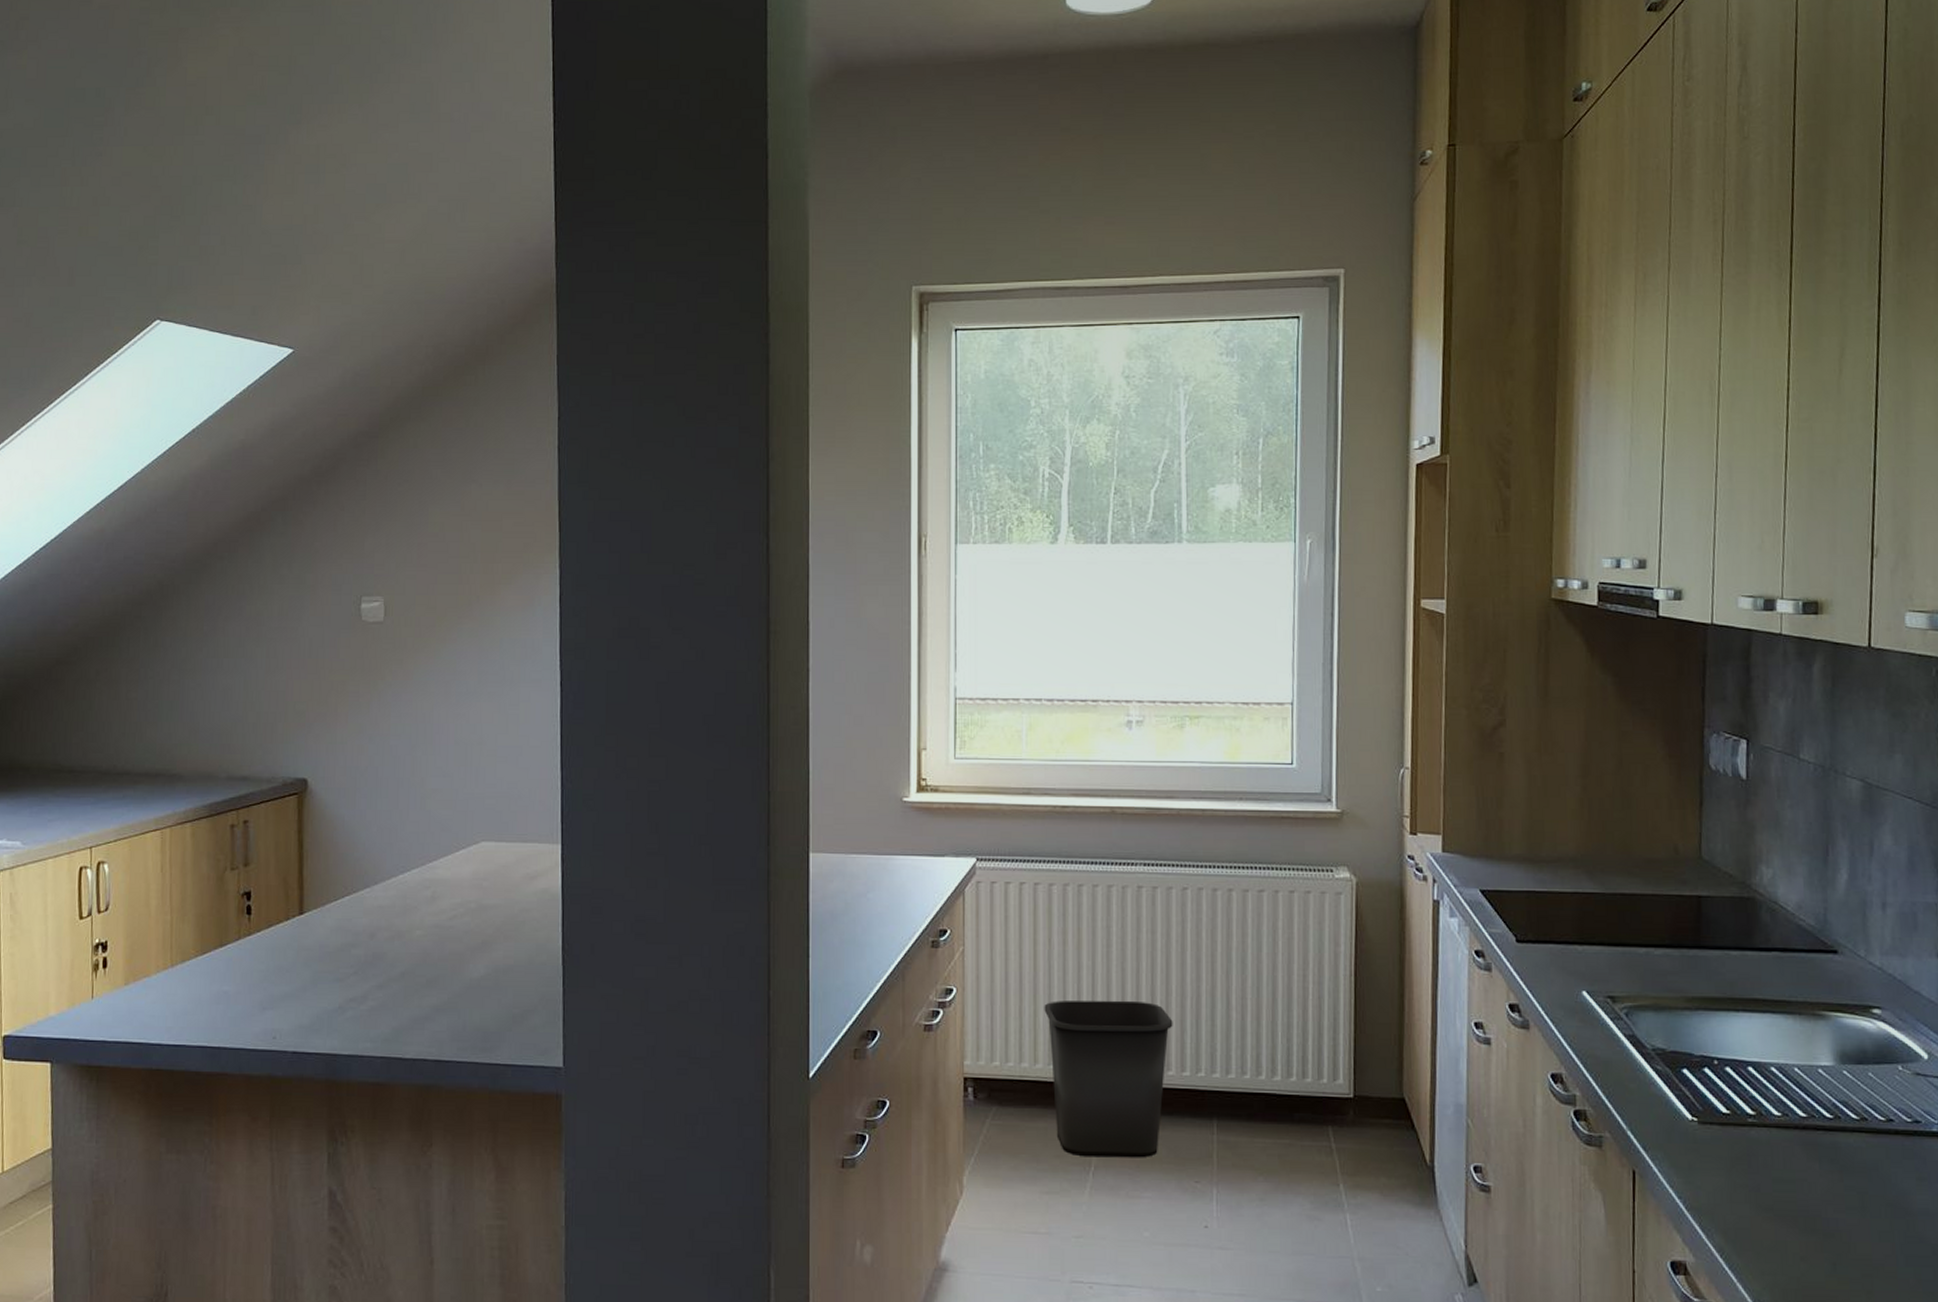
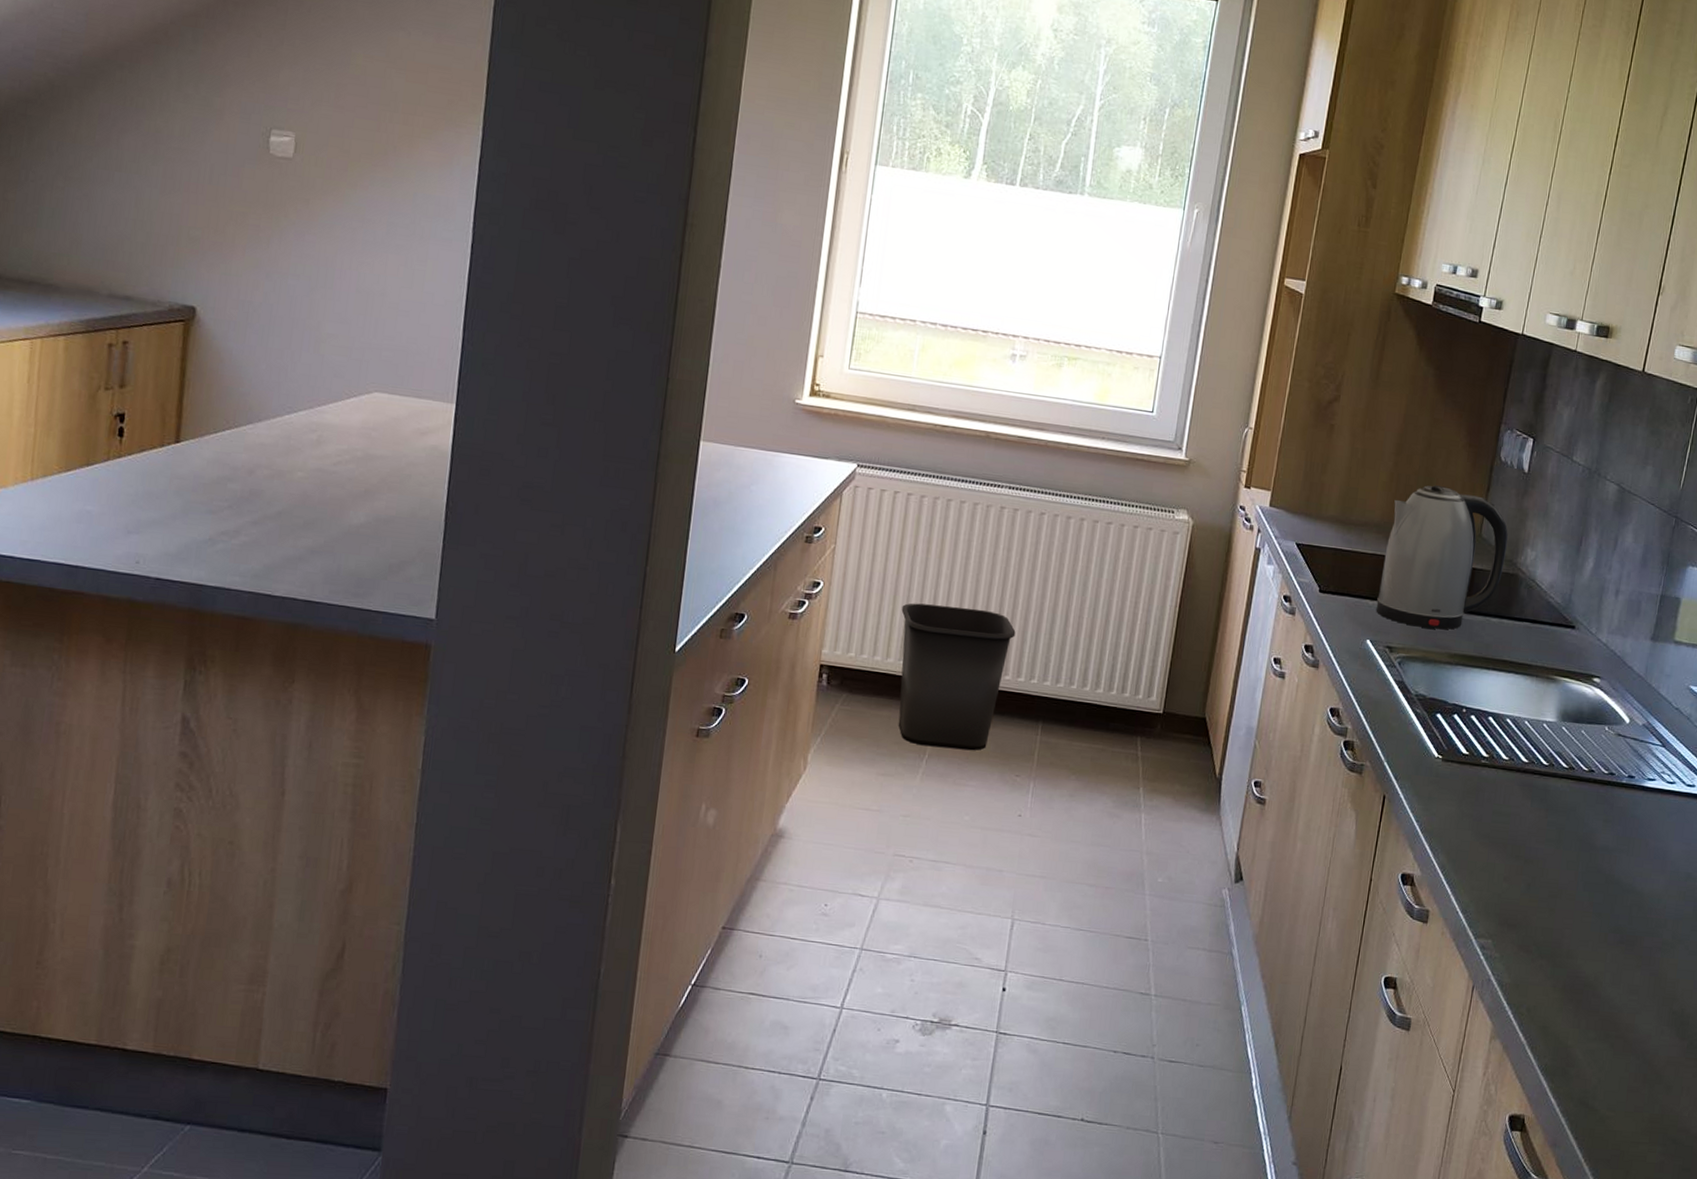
kettle: none [1587,806,1736,971] -> present [1376,485,1508,630]

